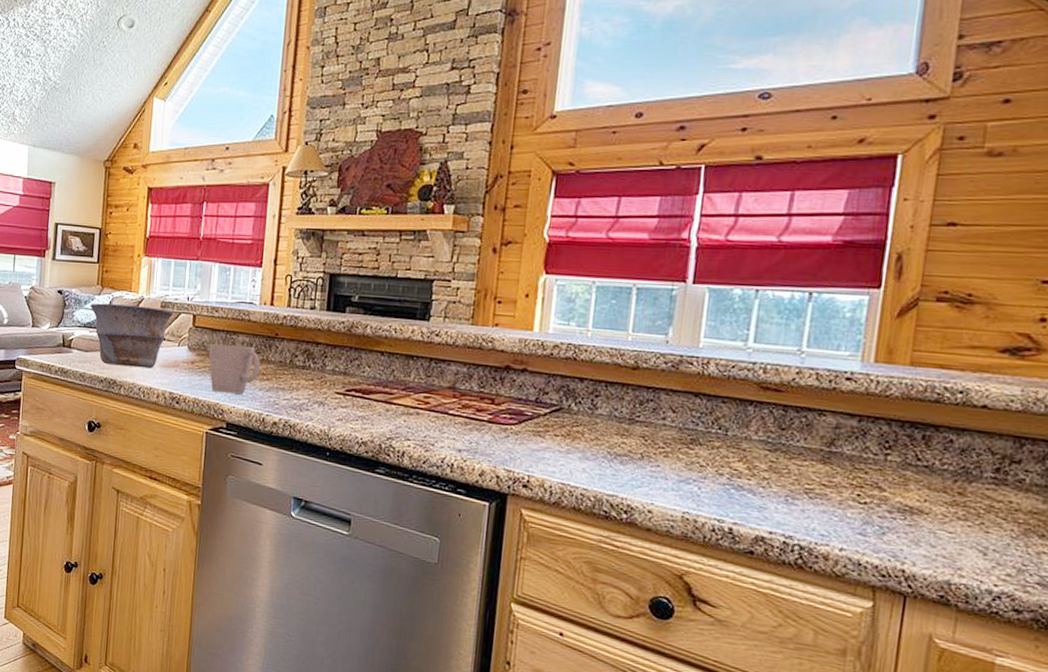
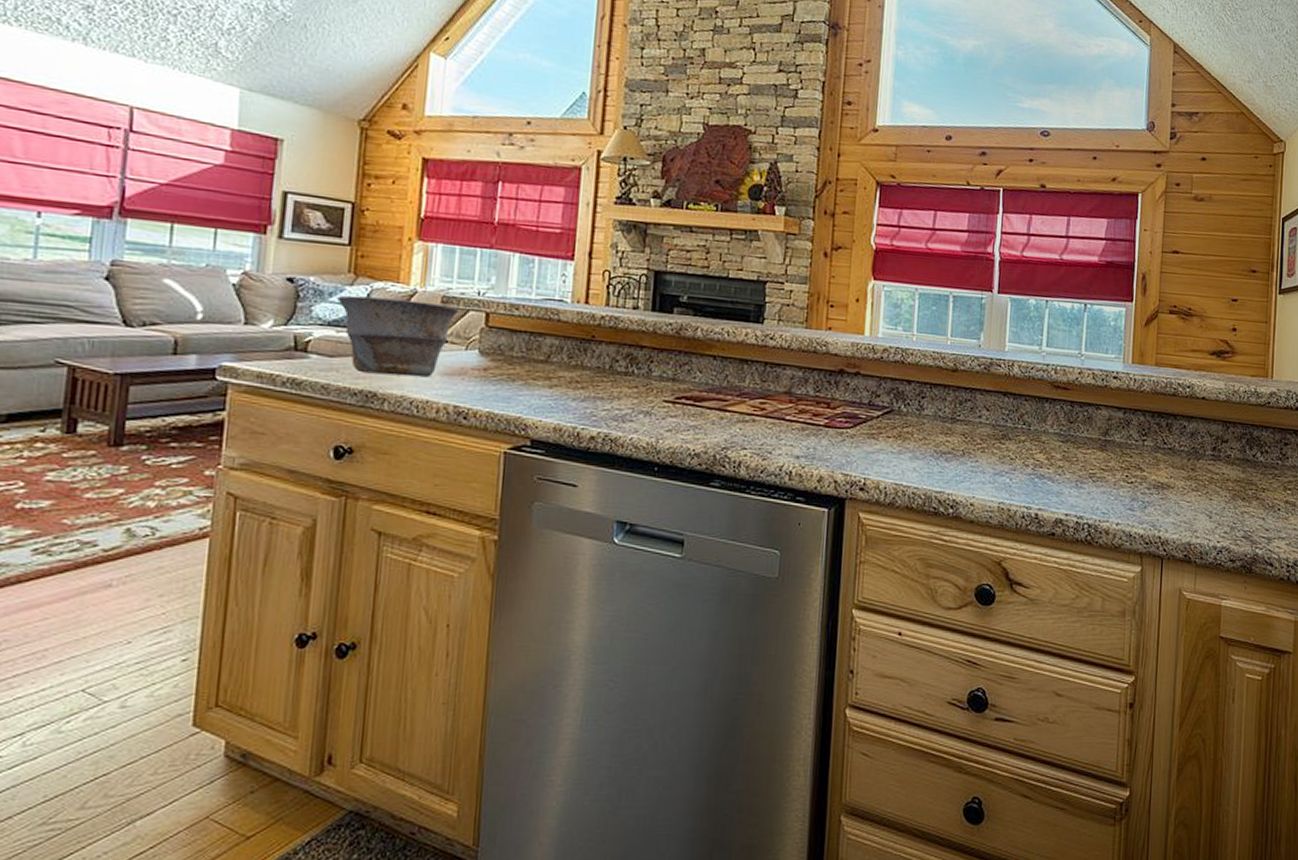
mug: present [208,343,261,394] -> none [507,346,574,405]

